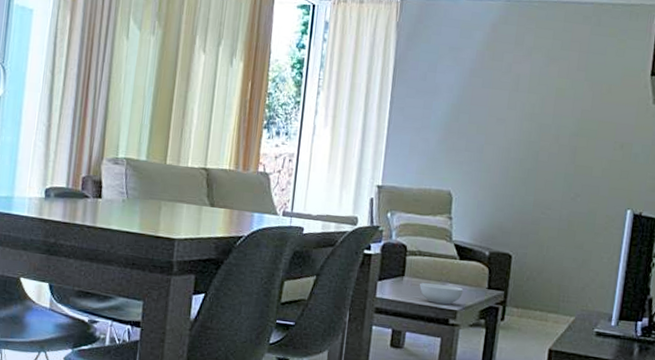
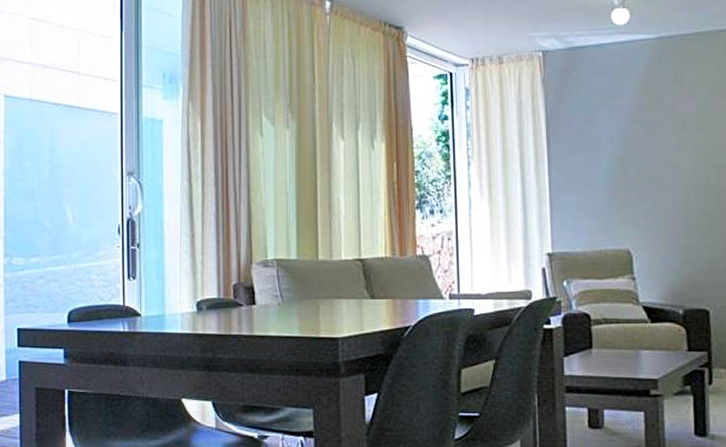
bowl: present [419,282,464,305] -> none [610,352,661,374]

